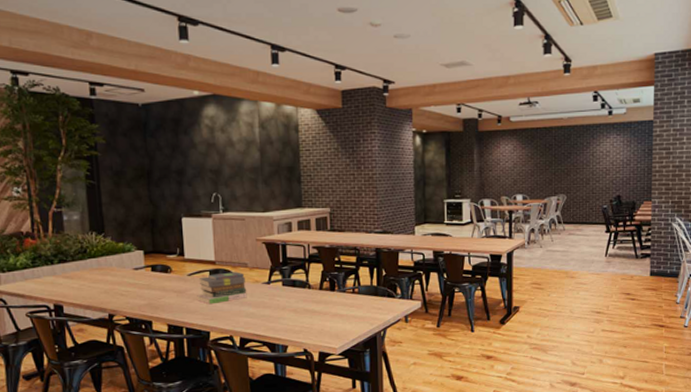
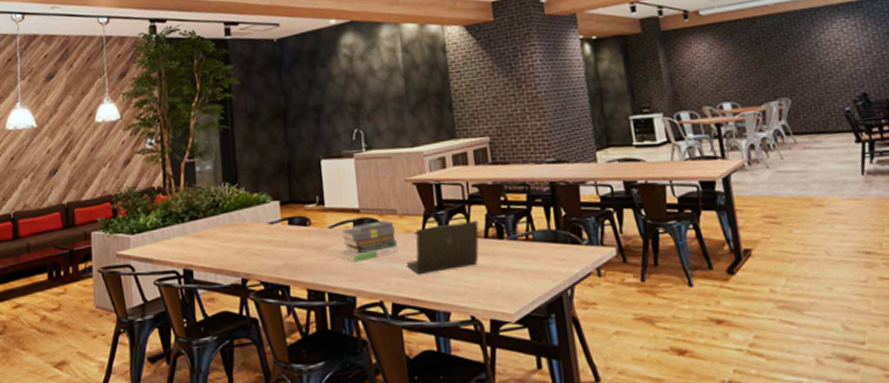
laptop: none [253,275,316,316] -> present [405,219,479,274]

